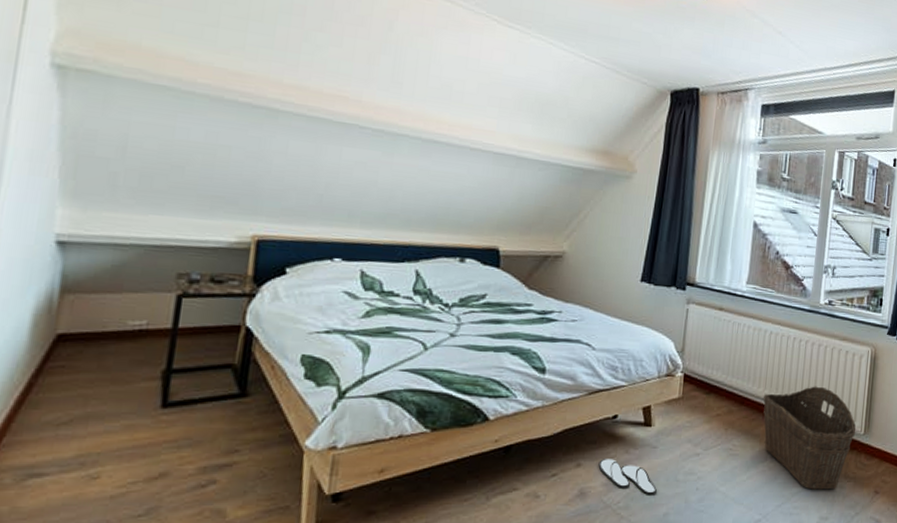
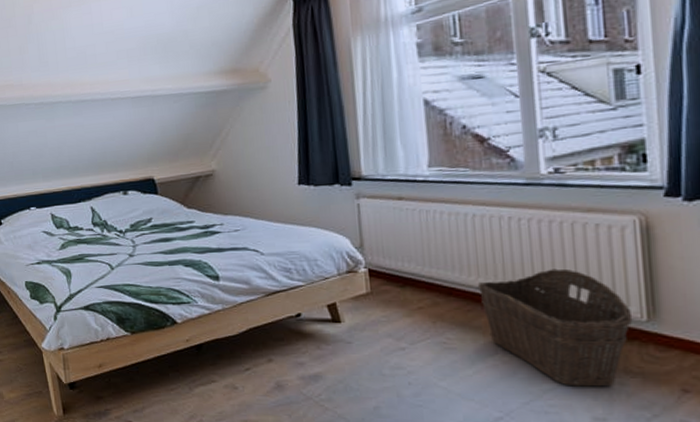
slippers: present [598,459,657,495] -> none [290,354,361,389]

